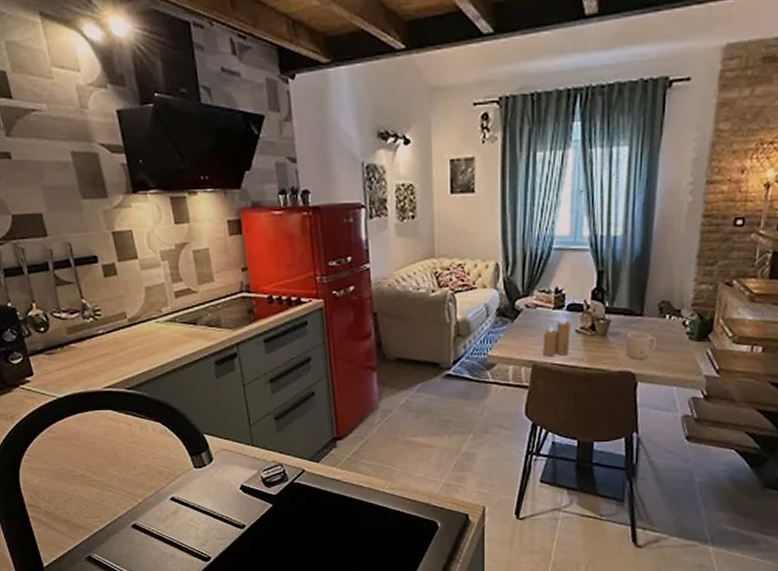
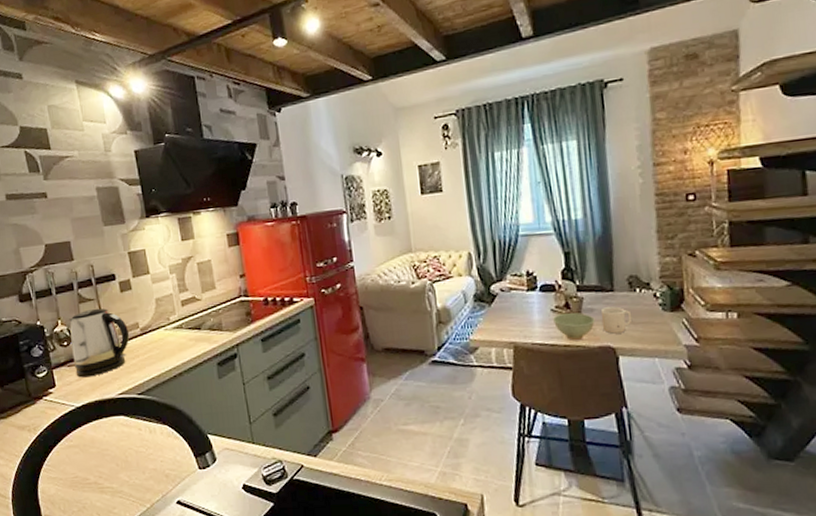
kettle: none [45,293,116,367] -> present [69,308,130,378]
candle: present [542,318,571,356] -> none [520,298,547,337]
bowl: none [577,334,619,363] -> present [553,312,595,340]

